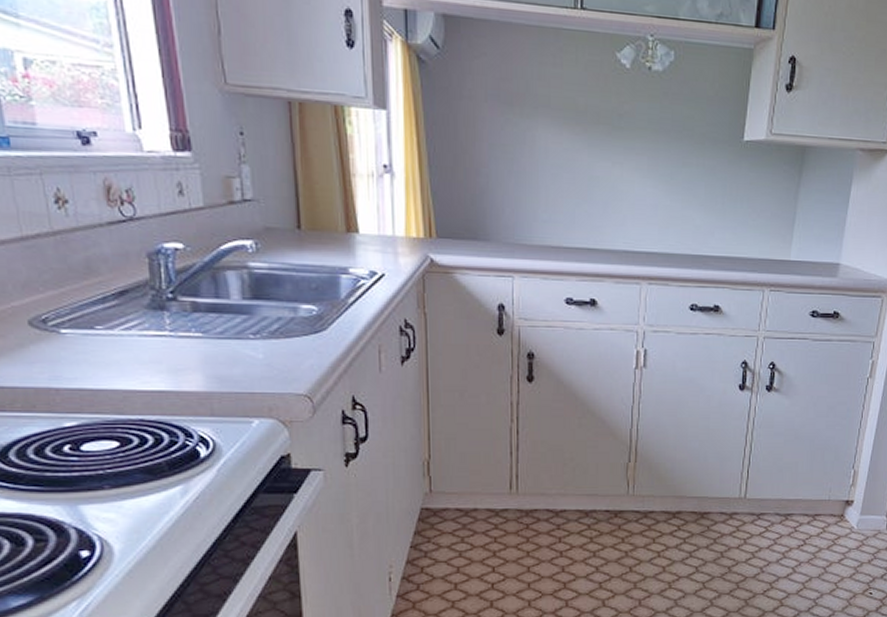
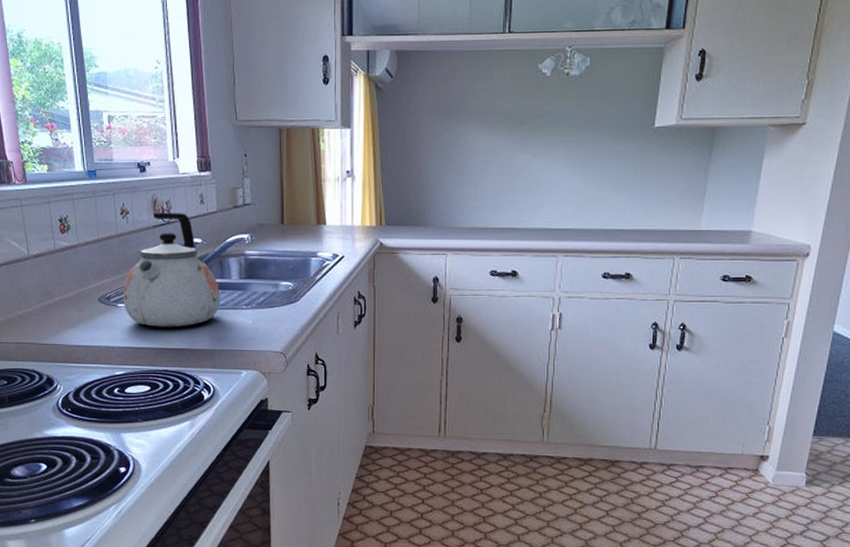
kettle: none [67,203,217,362] -> present [123,212,221,327]

